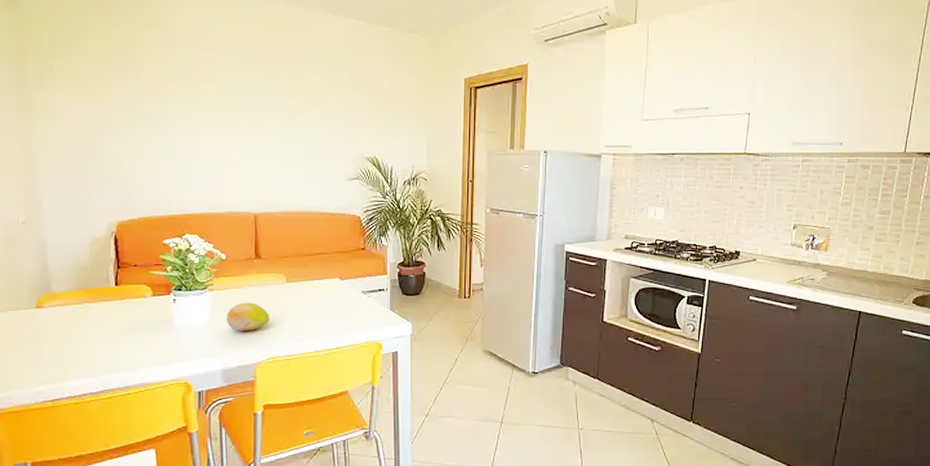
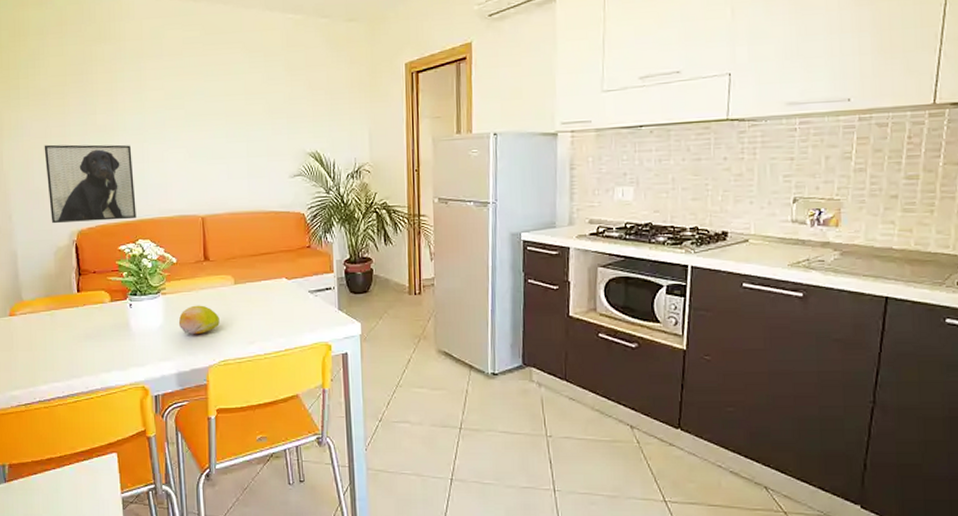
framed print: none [81,130,184,214] -> present [44,144,136,224]

